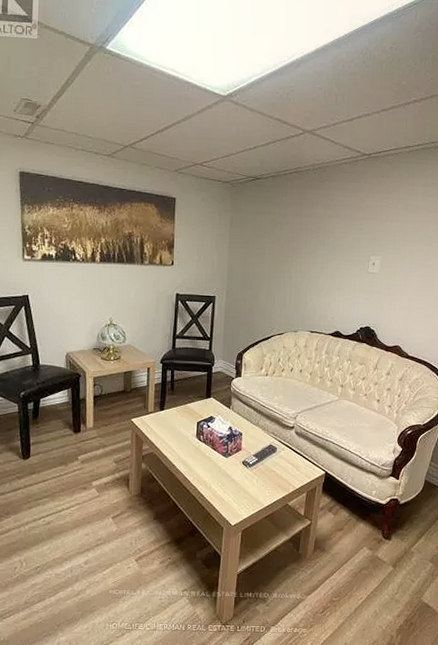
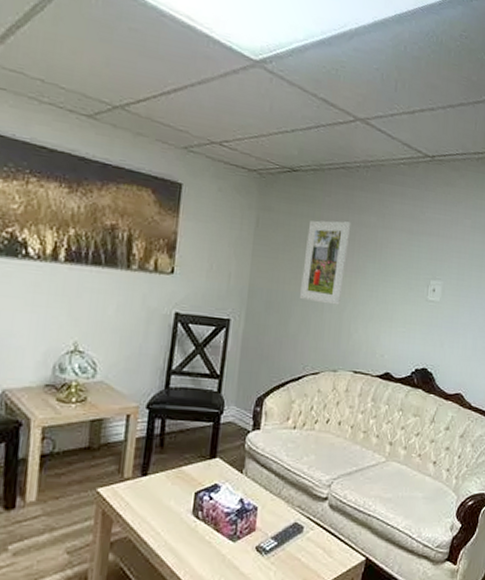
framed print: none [266,214,304,281] -> present [300,220,352,306]

